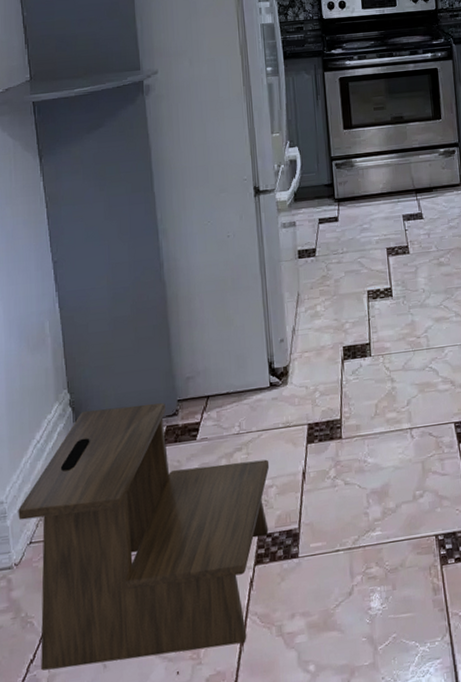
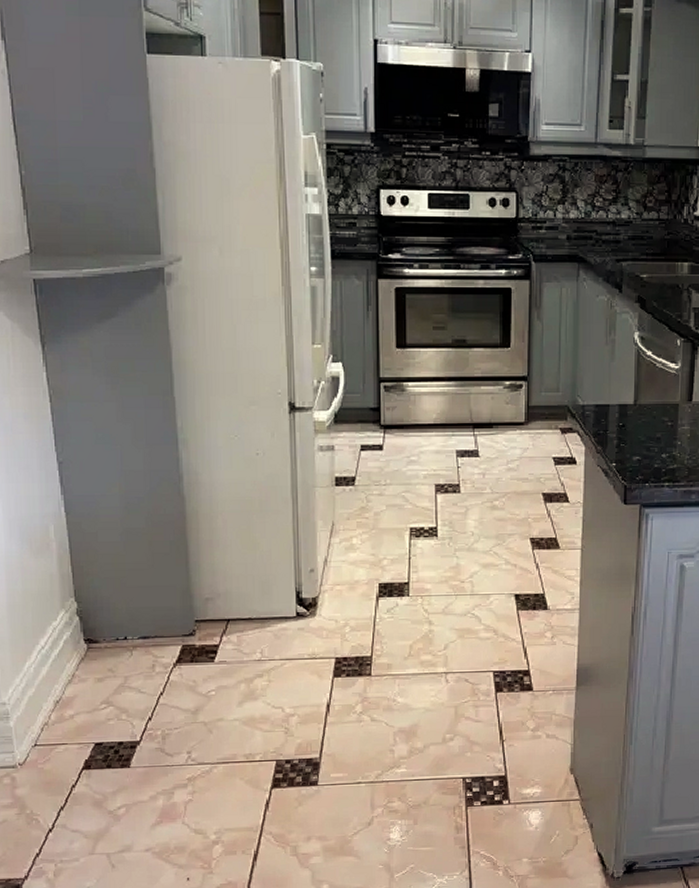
step stool: present [18,403,270,671] -> none [22,621,292,864]

